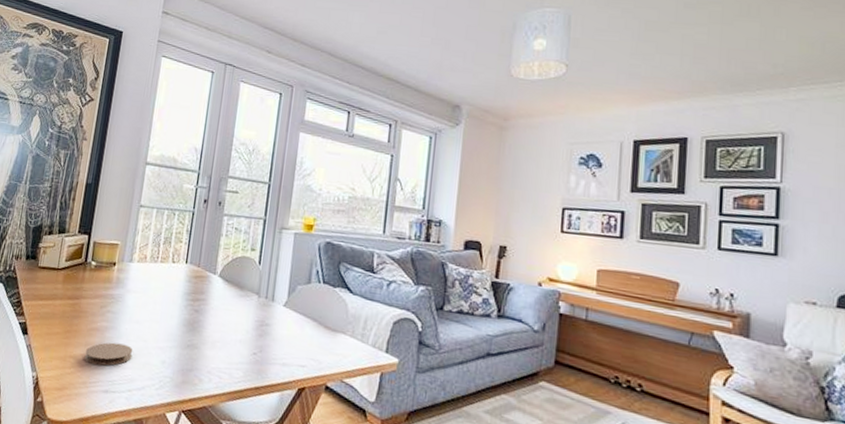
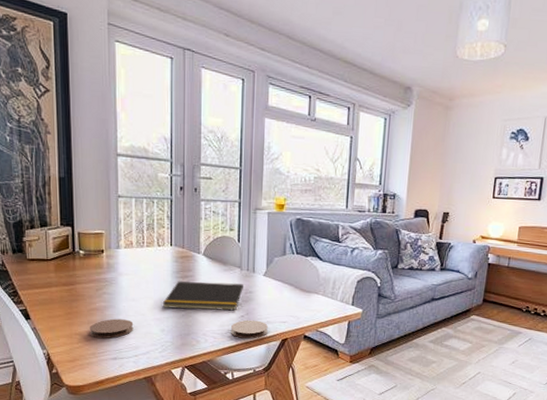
notepad: none [167,304,260,346] -> present [162,281,243,311]
coaster: none [239,358,283,384] -> present [230,320,268,339]

